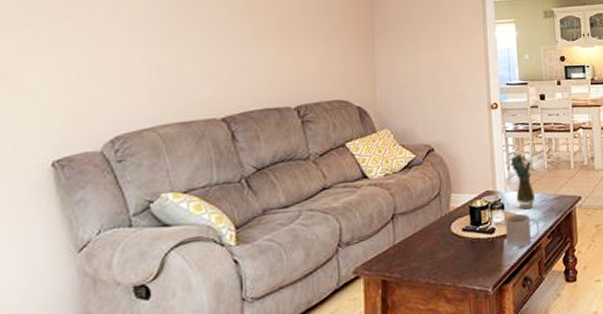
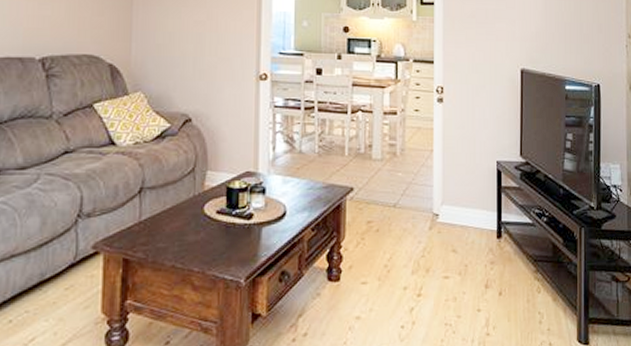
mug: present [504,213,540,249] -> none [264,200,303,238]
vase: present [510,154,535,210] -> none [276,133,301,197]

